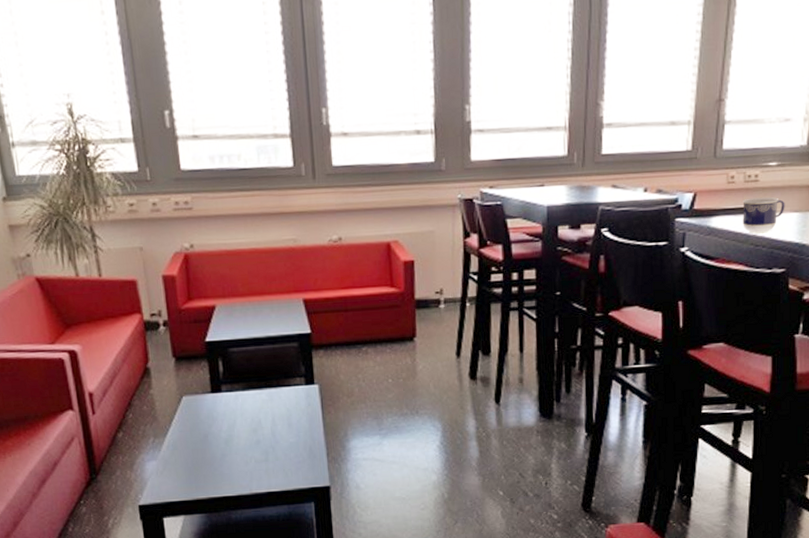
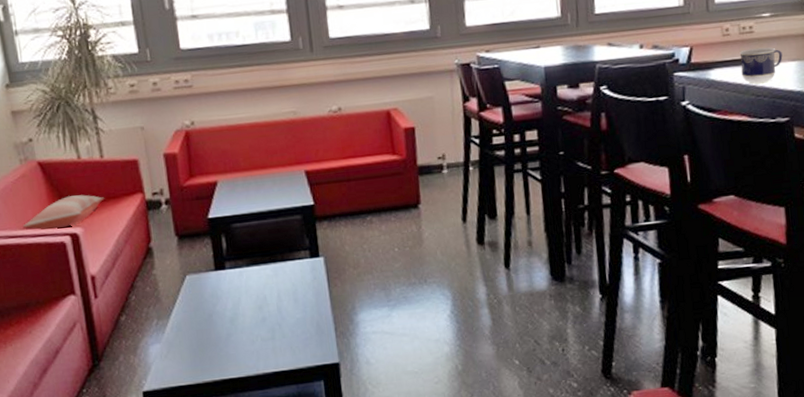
pillow: none [20,312,103,346] -> present [22,194,105,230]

